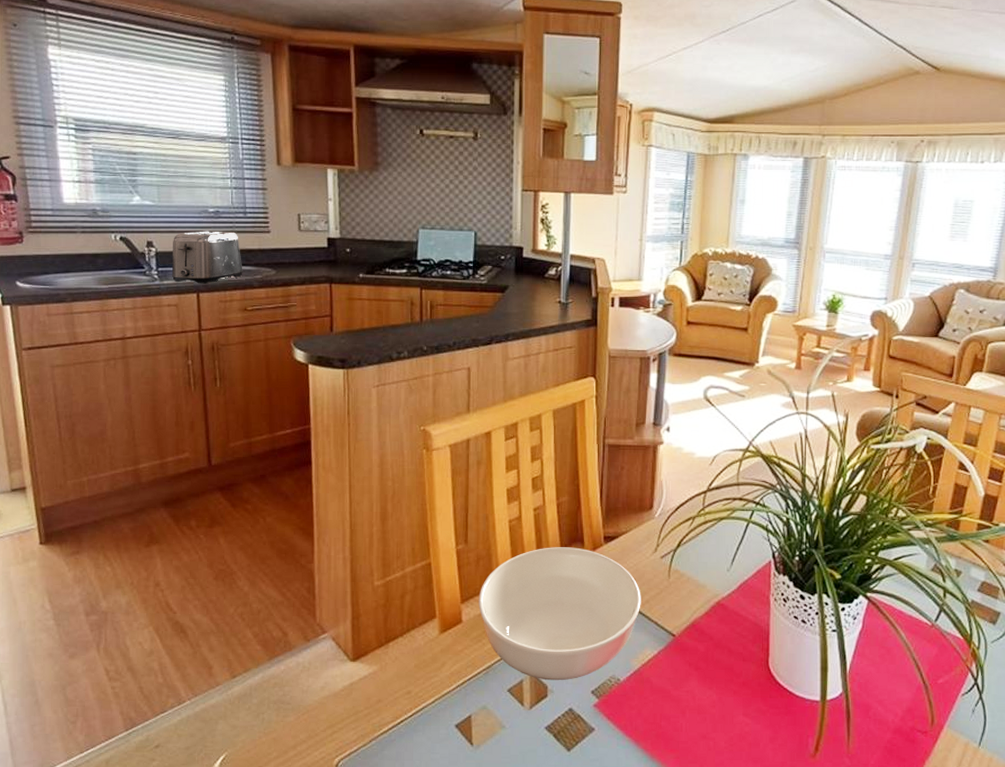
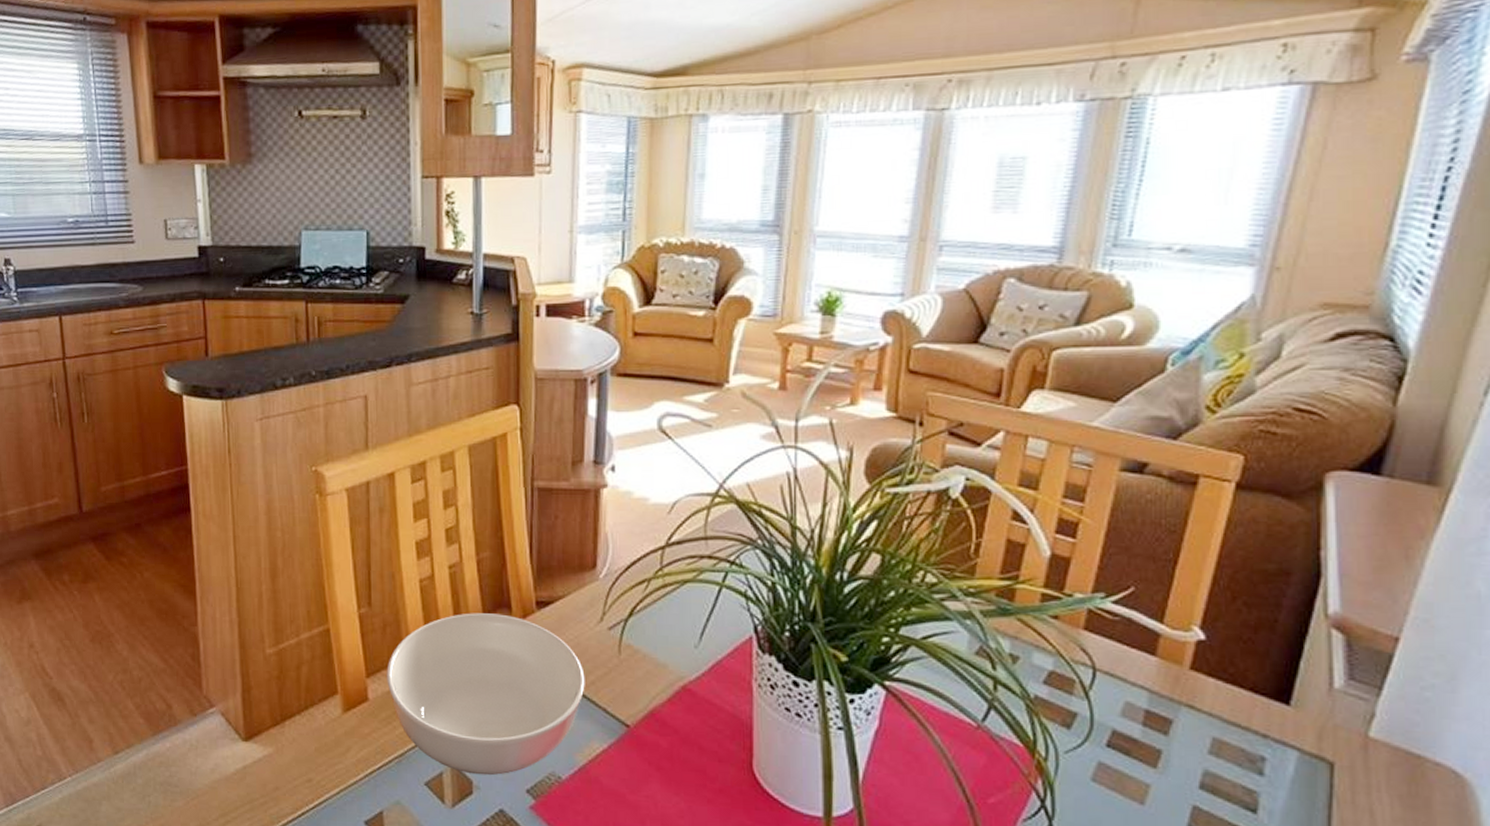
toaster: present [171,231,243,284] -> none [31,243,107,305]

